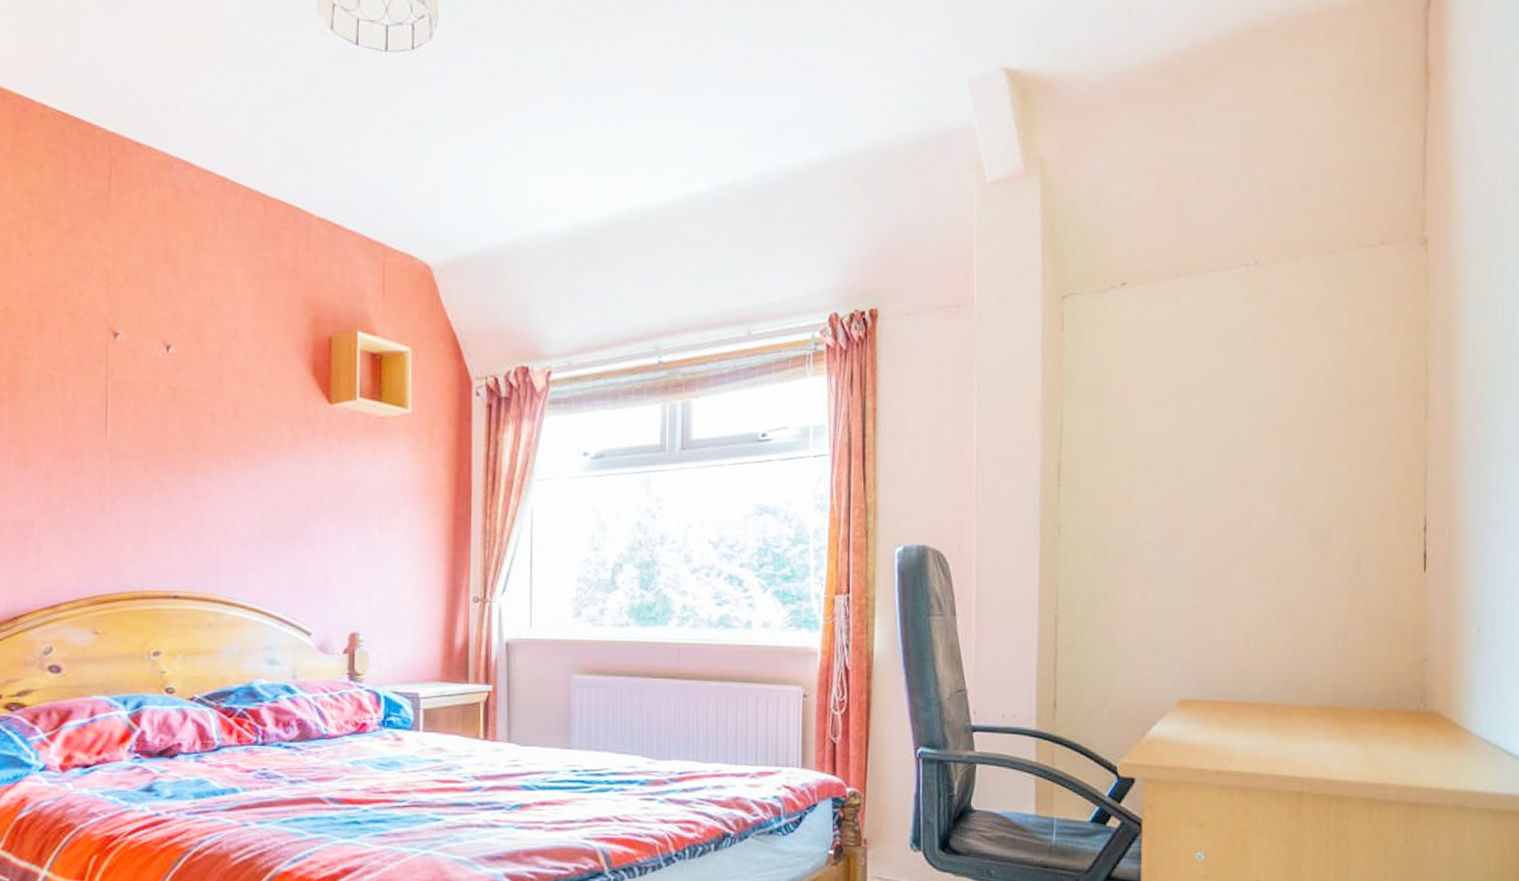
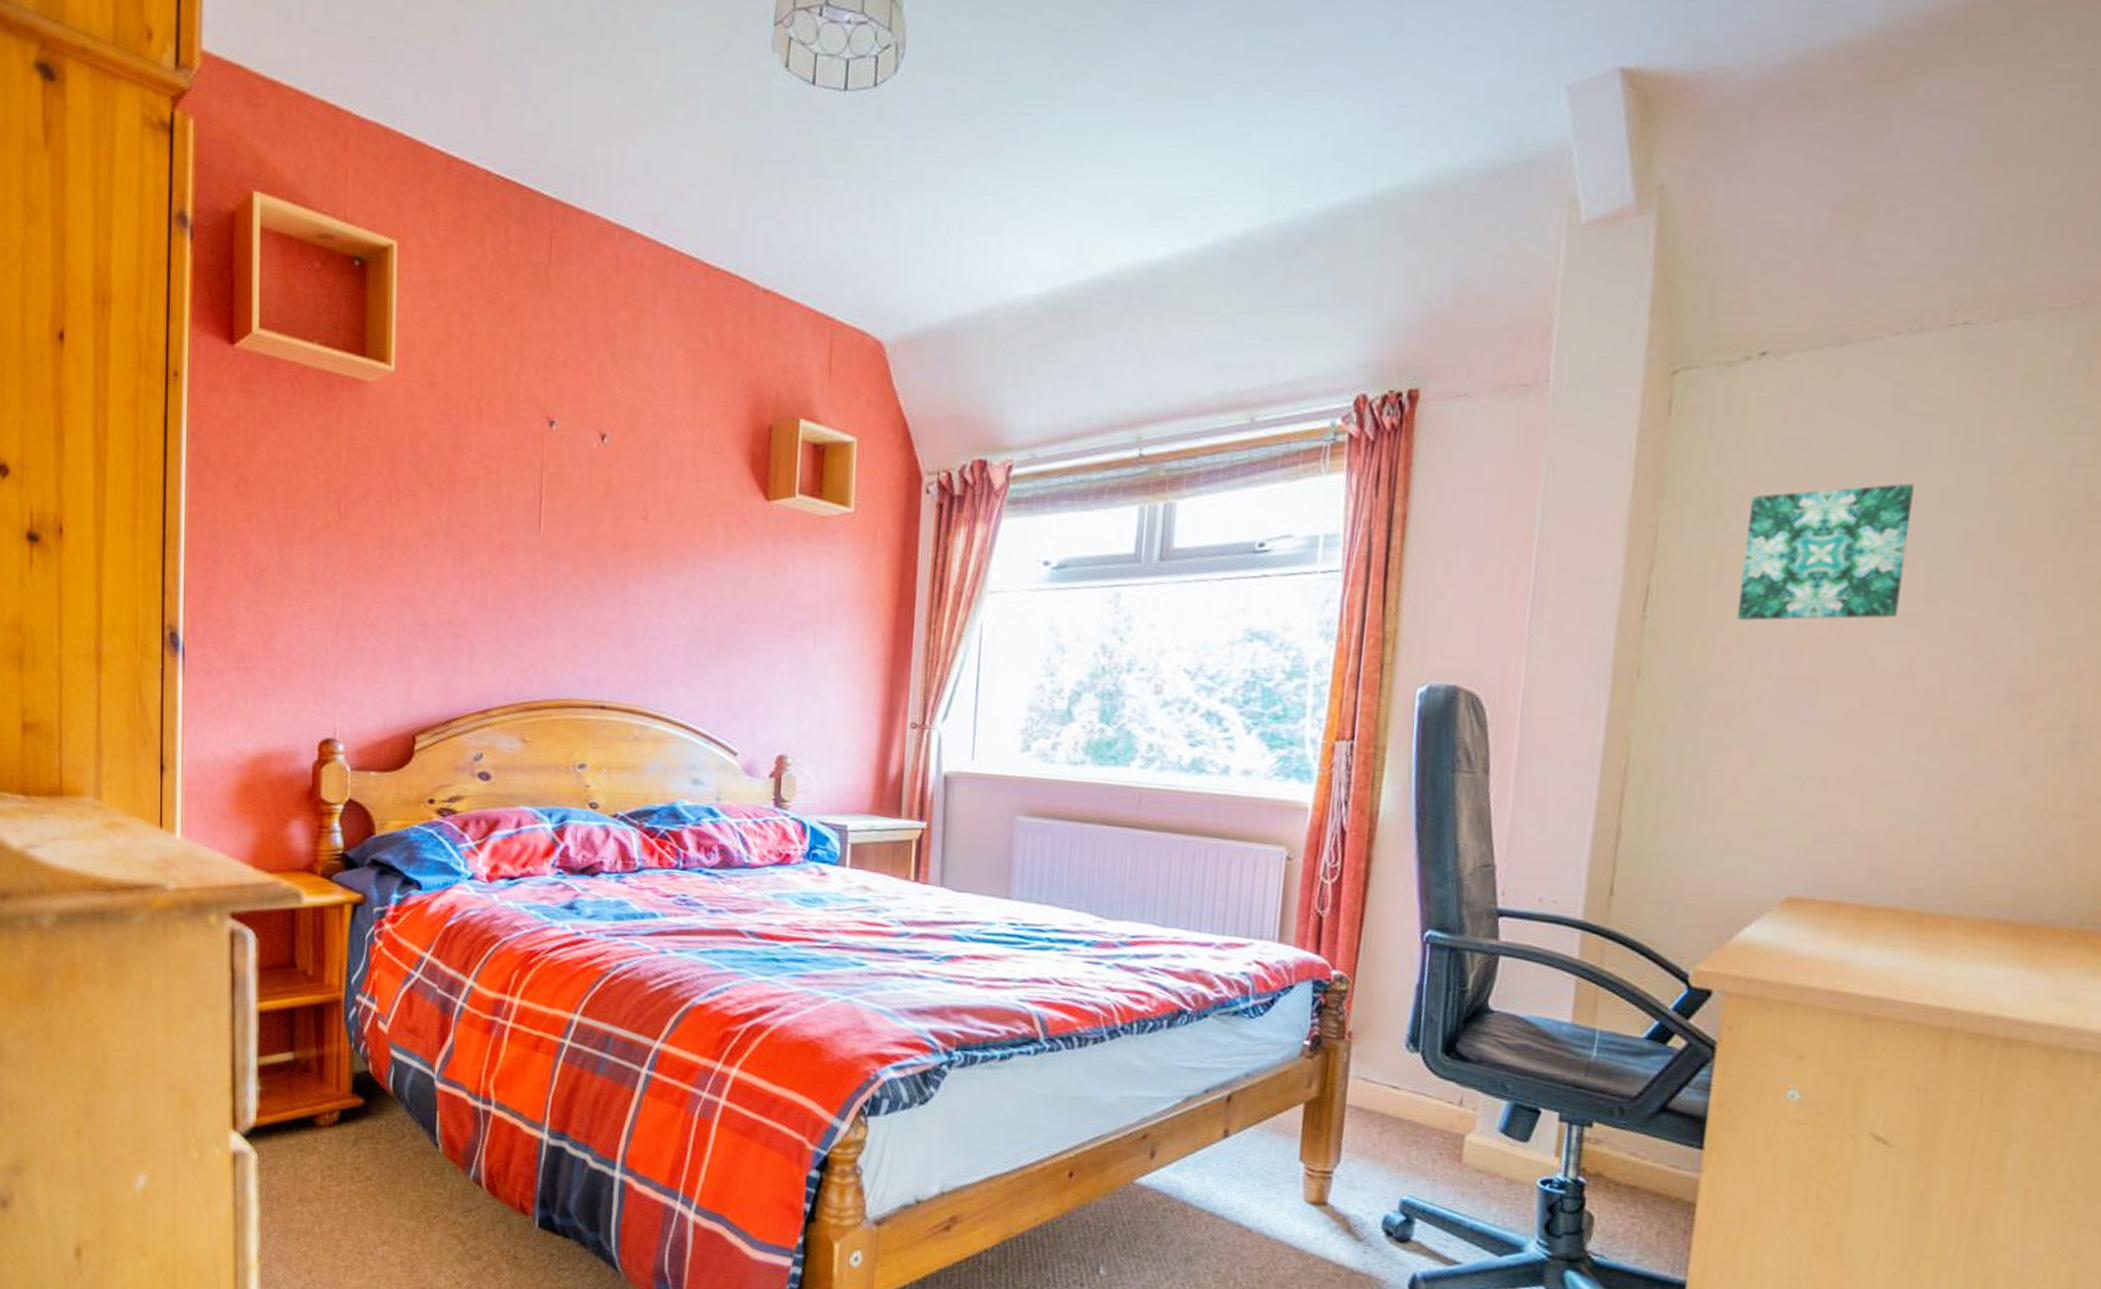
wall art: none [1124,380,1235,486] -> present [1736,483,1914,621]

